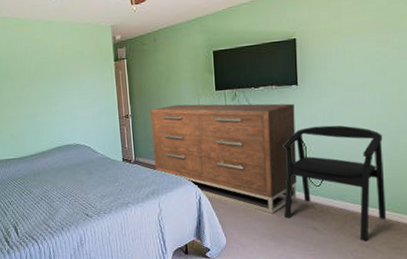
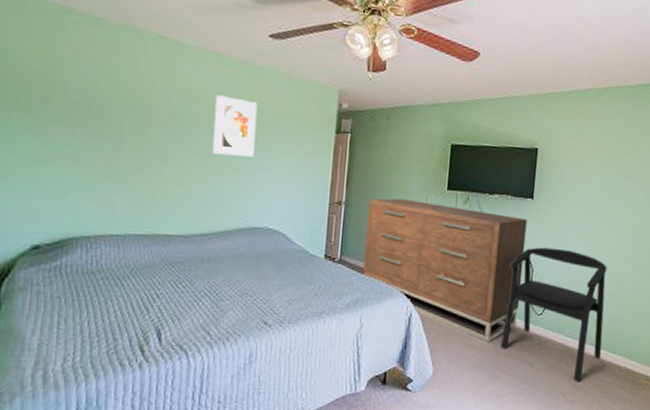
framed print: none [21,49,56,95] -> present [213,95,258,157]

